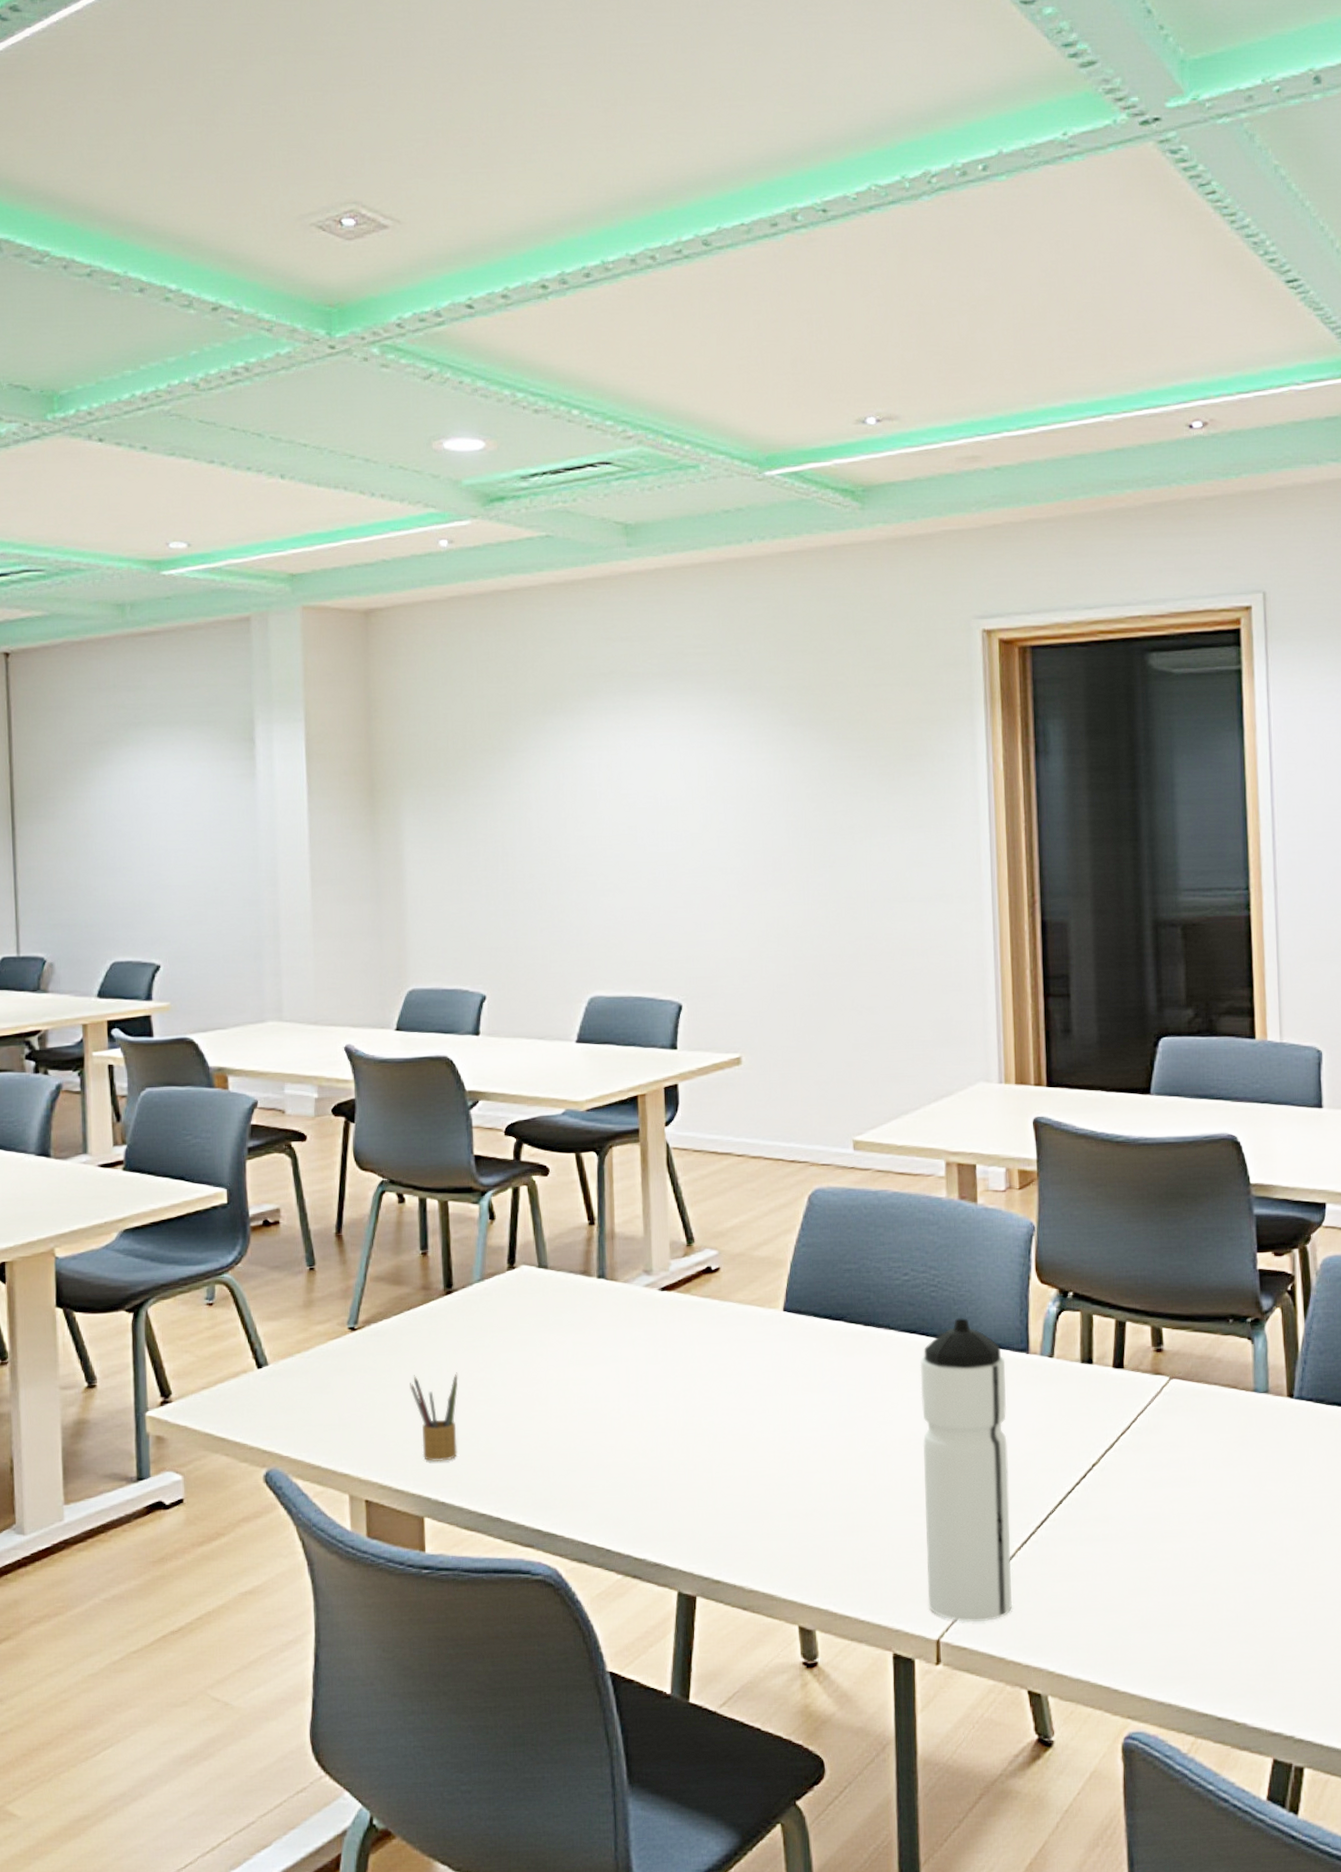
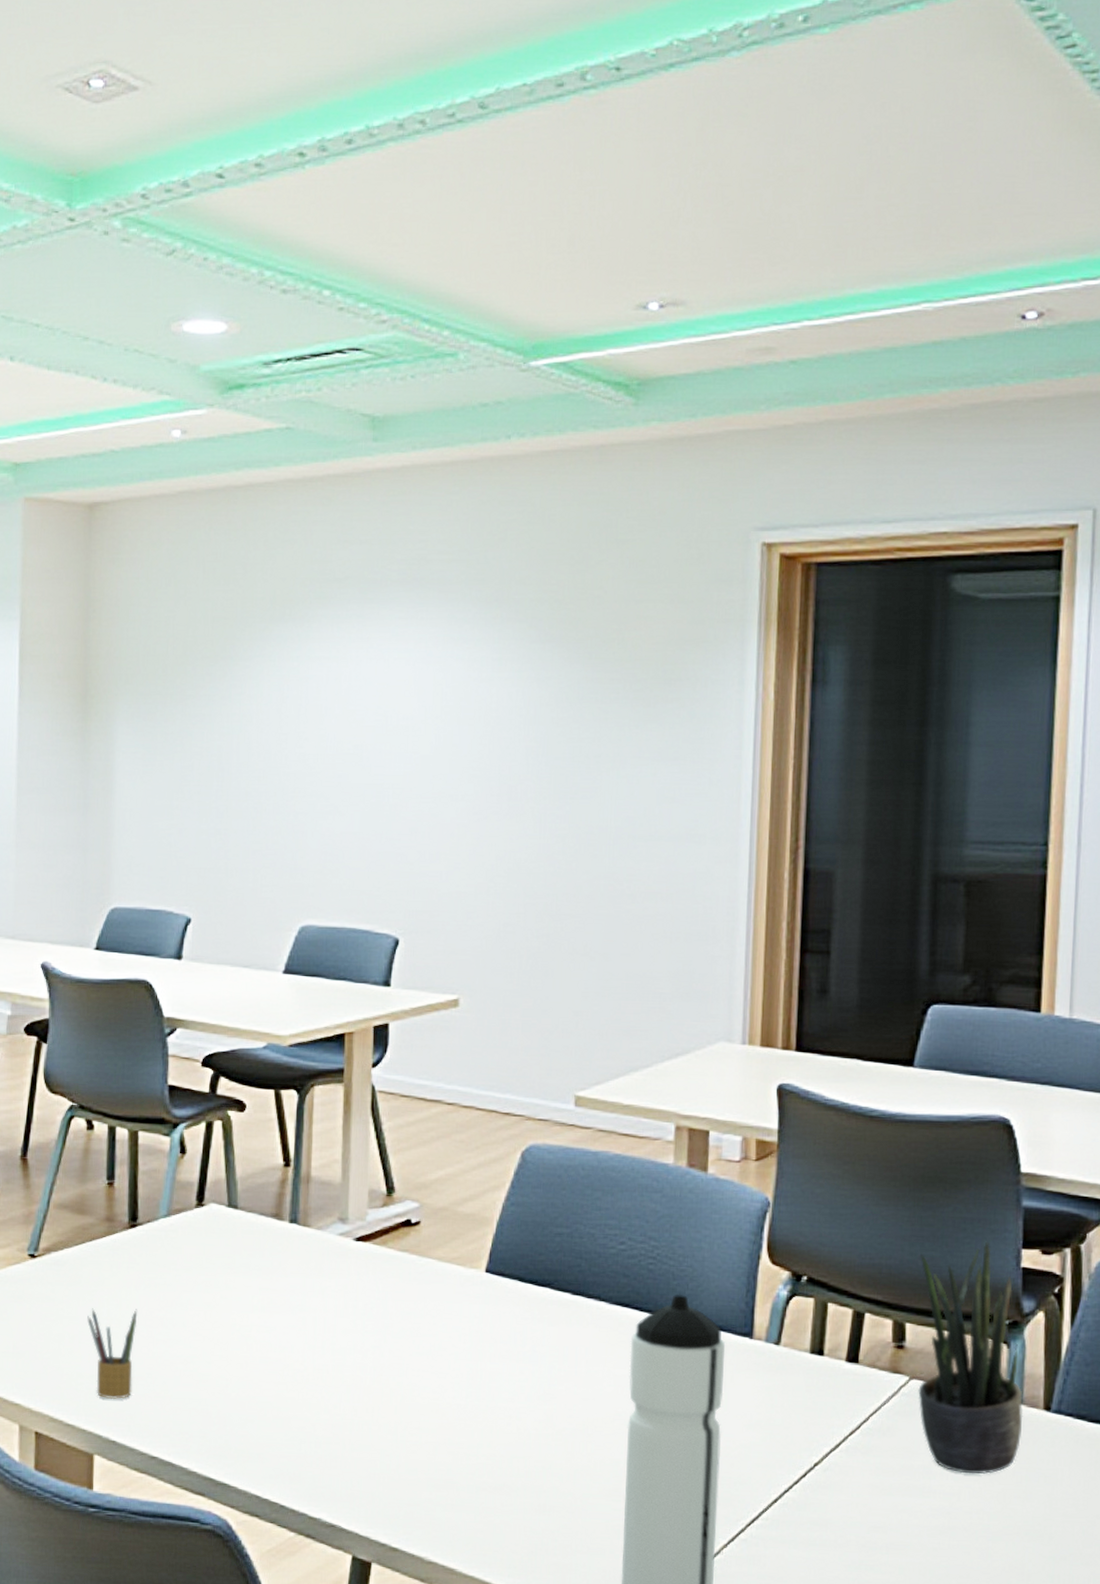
potted plant: none [1170,1247,1271,1462] -> present [918,1240,1023,1474]

